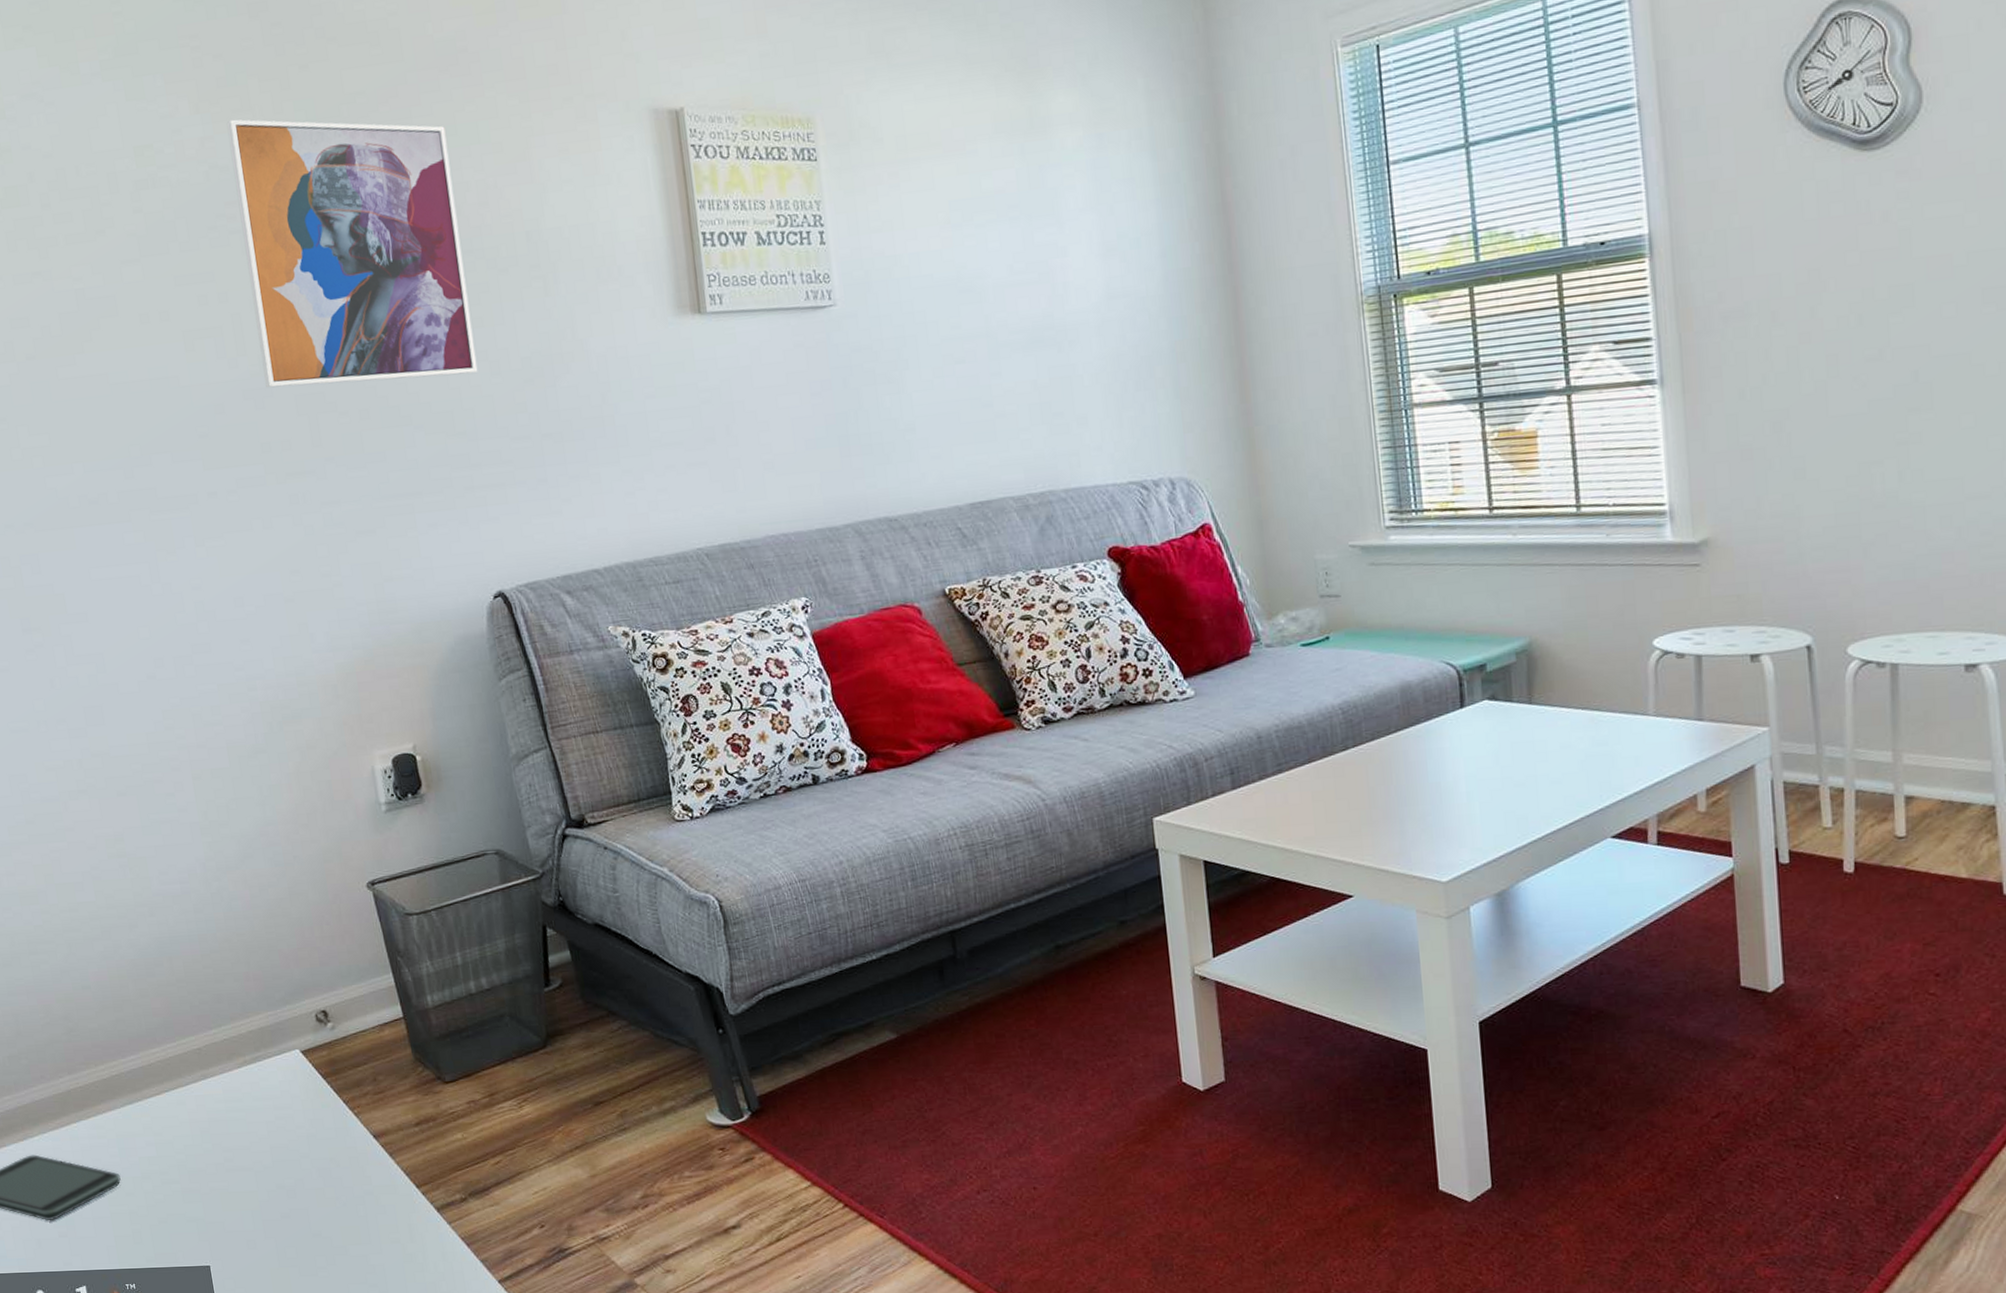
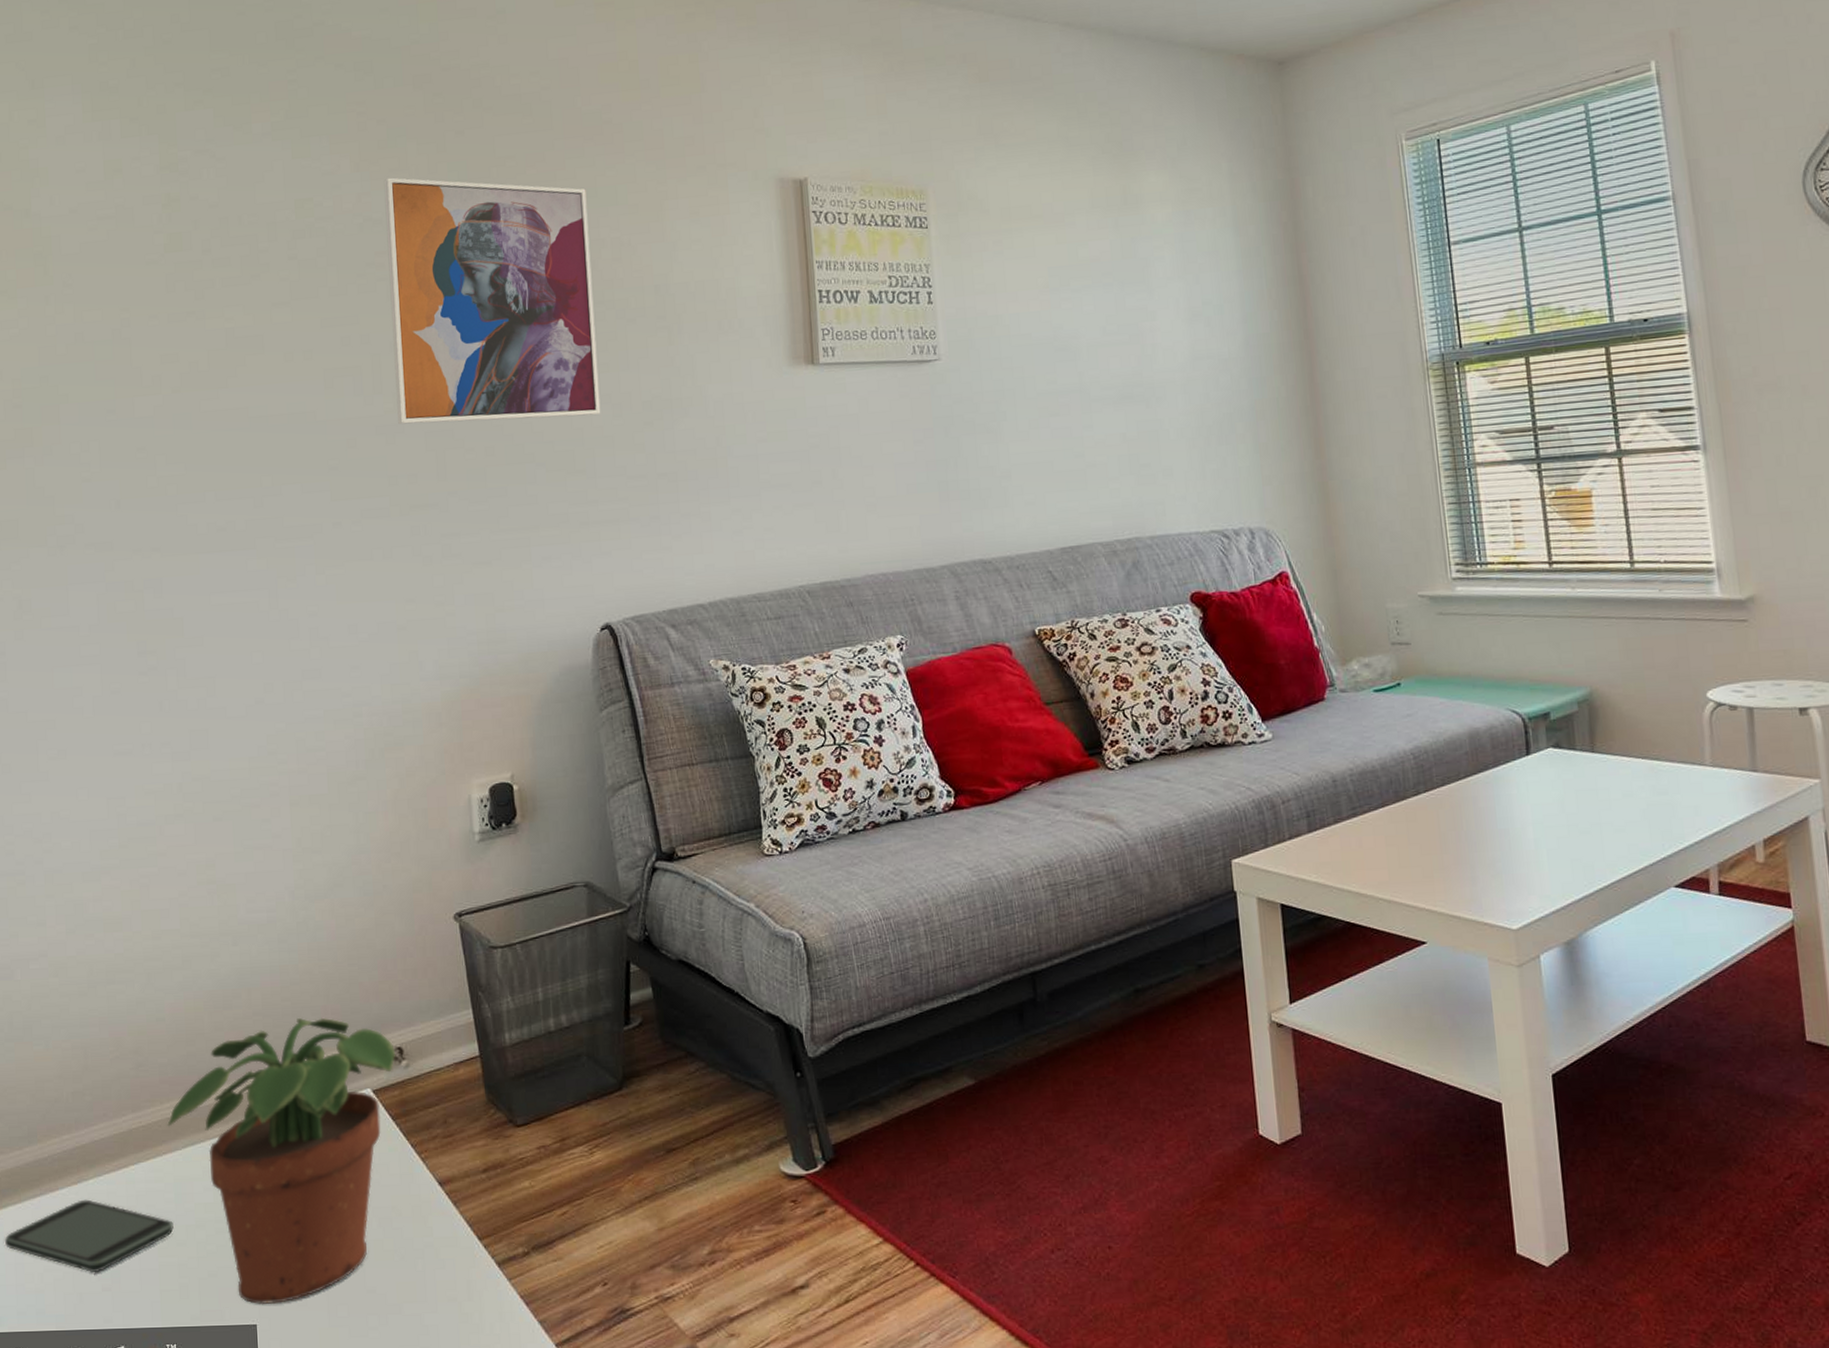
potted plant: none [104,983,321,1248] -> present [167,1017,395,1305]

